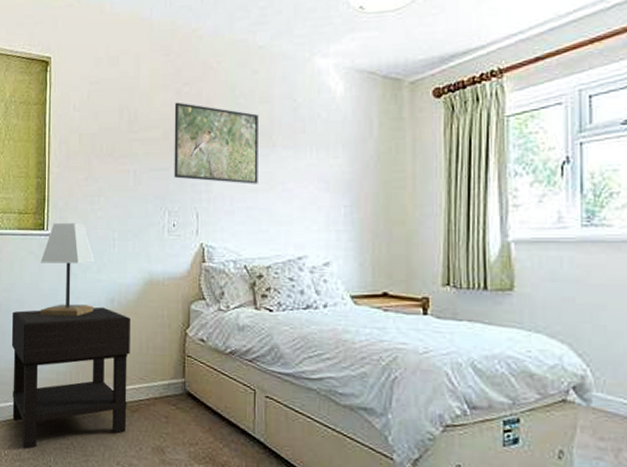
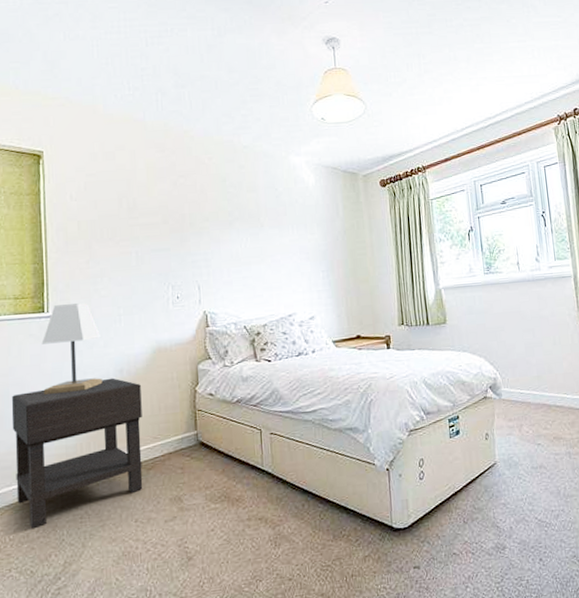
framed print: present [174,102,258,184] -> none [171,191,251,259]

